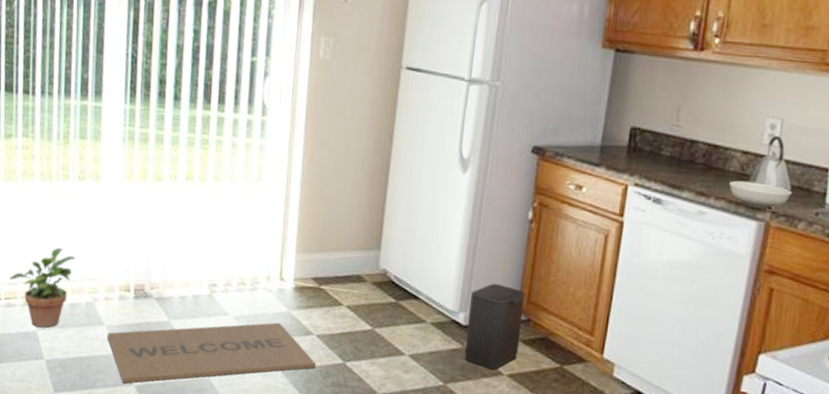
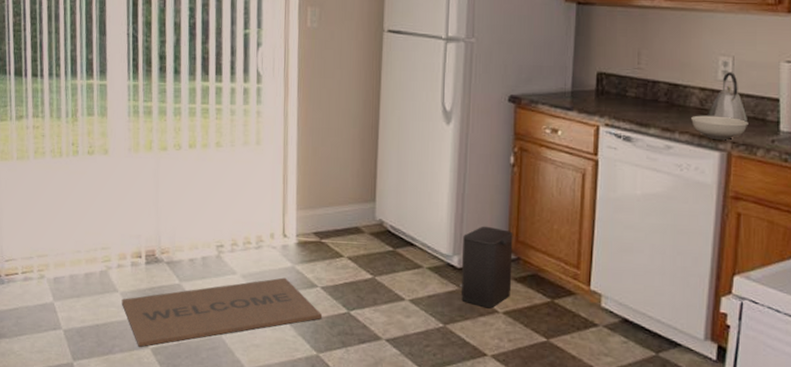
potted plant: present [9,247,76,328] -> none [26,220,88,299]

